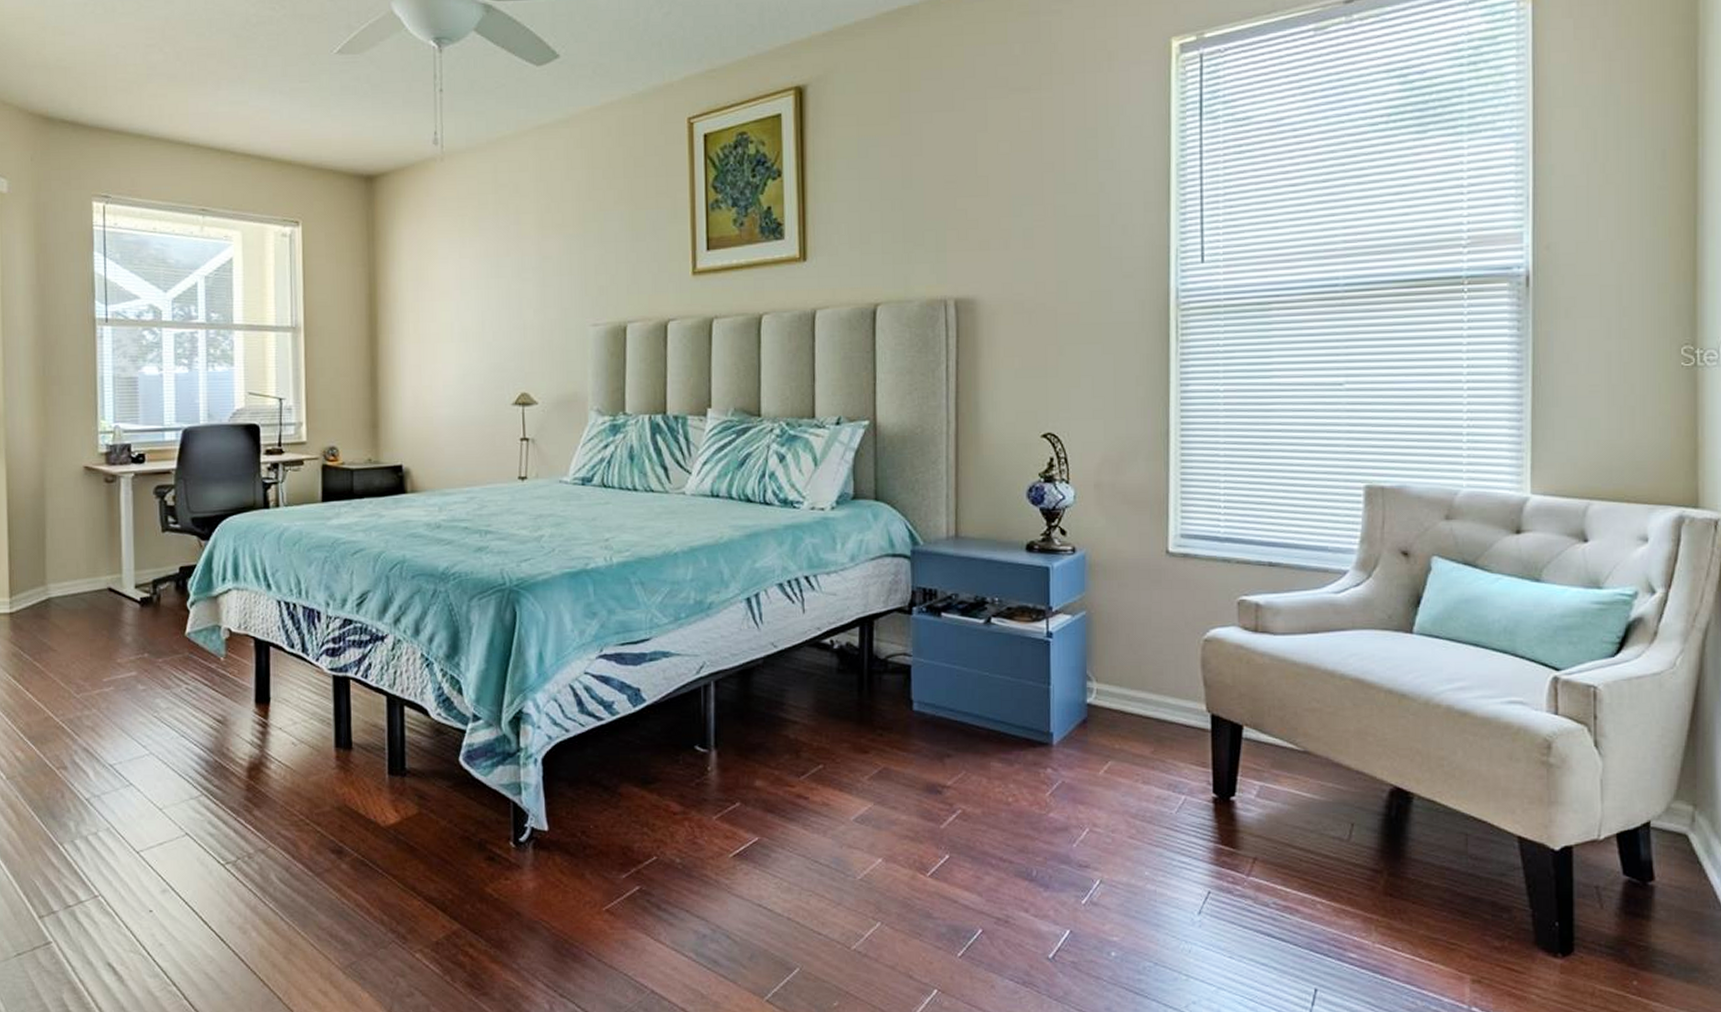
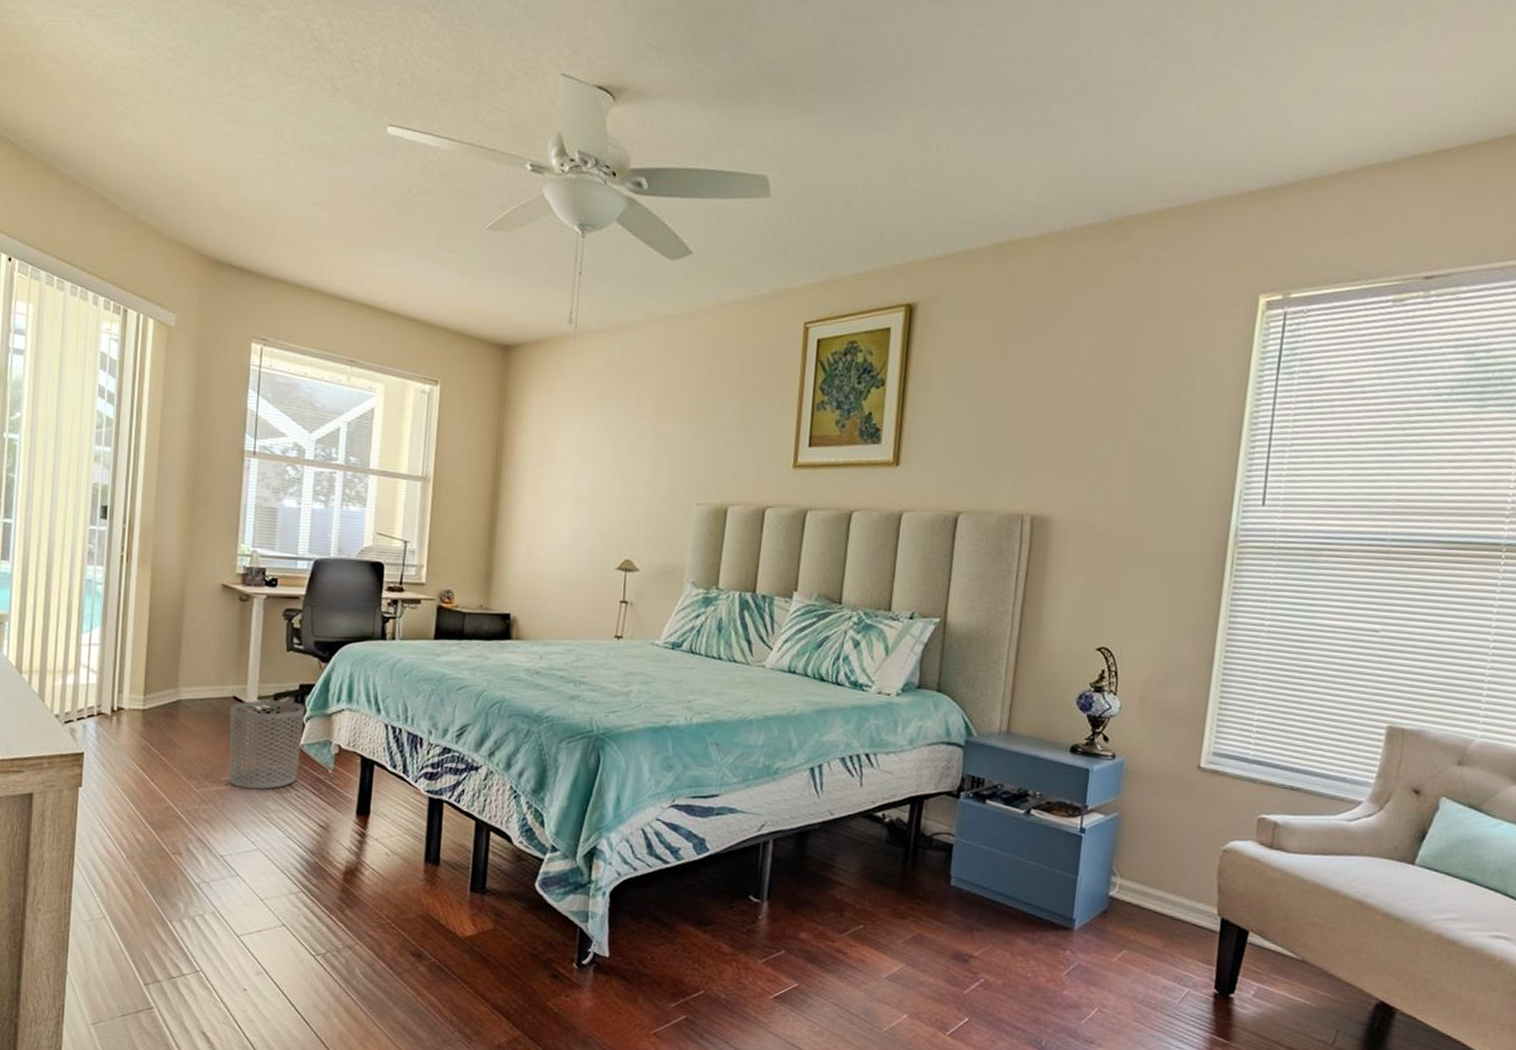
waste bin: none [106,586,188,689] -> present [228,700,305,790]

